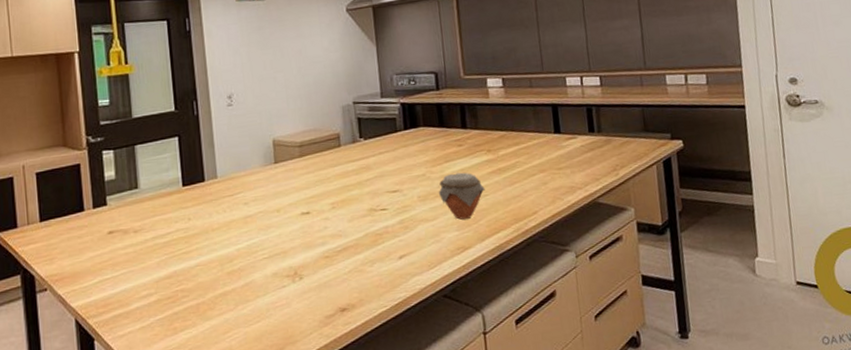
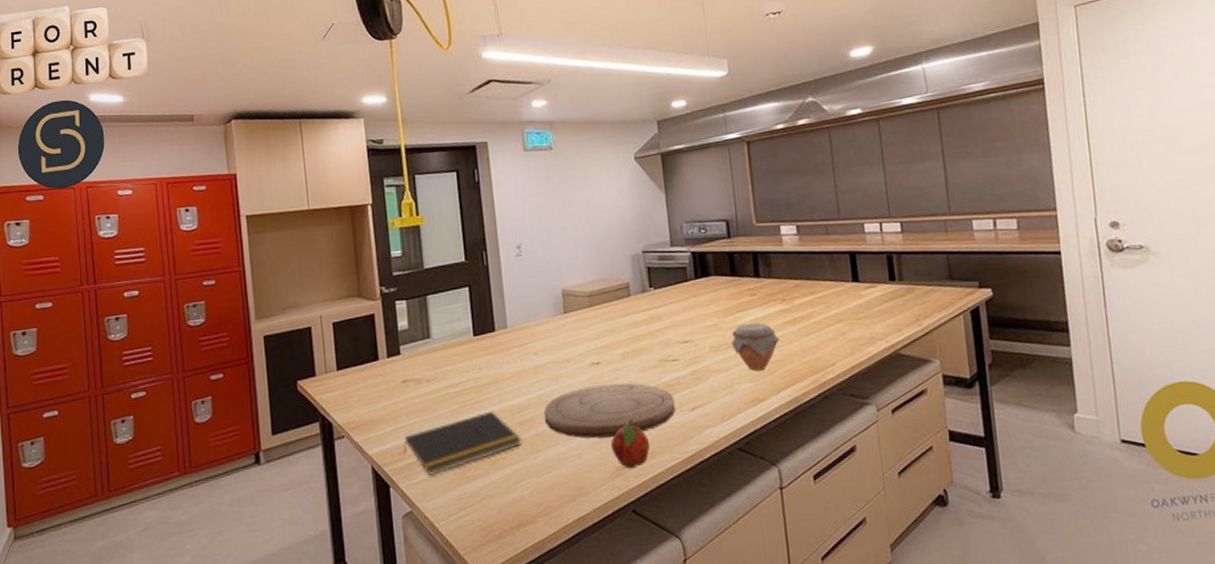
notepad: none [109,261,231,328] -> present [404,411,522,476]
cutting board: none [253,232,384,288] -> present [543,382,675,439]
fruit: none [319,267,359,317] -> present [610,418,650,469]

